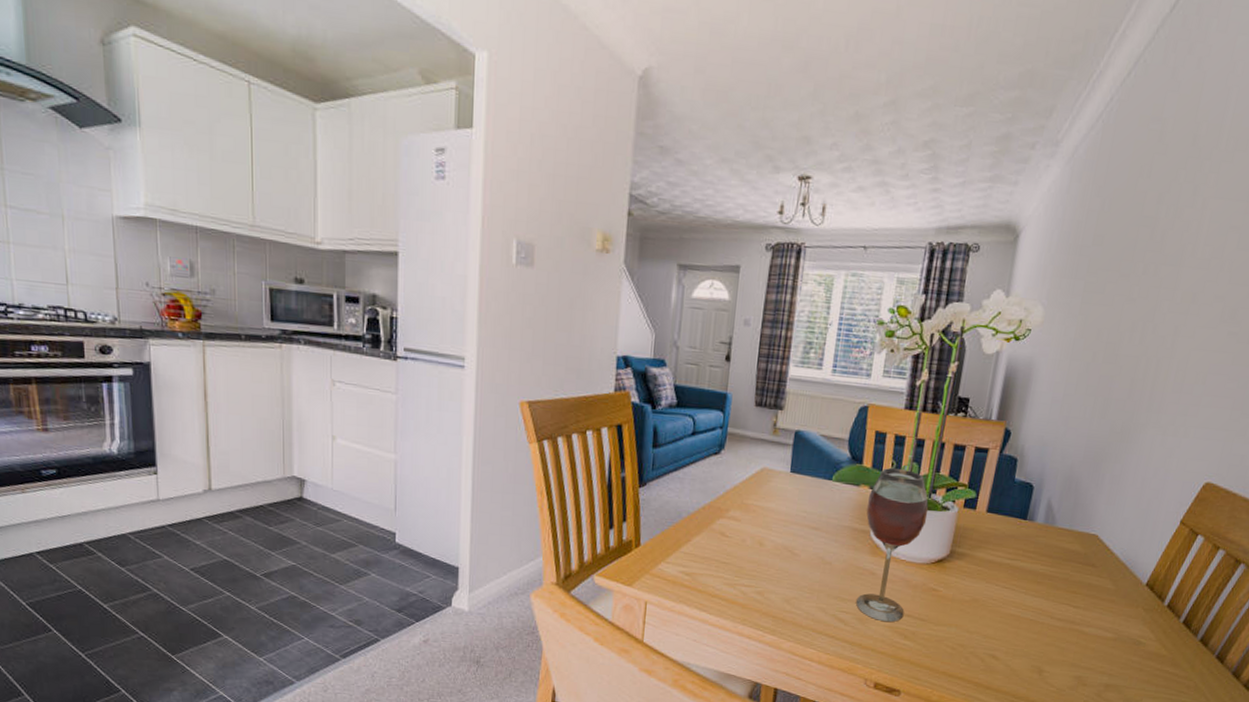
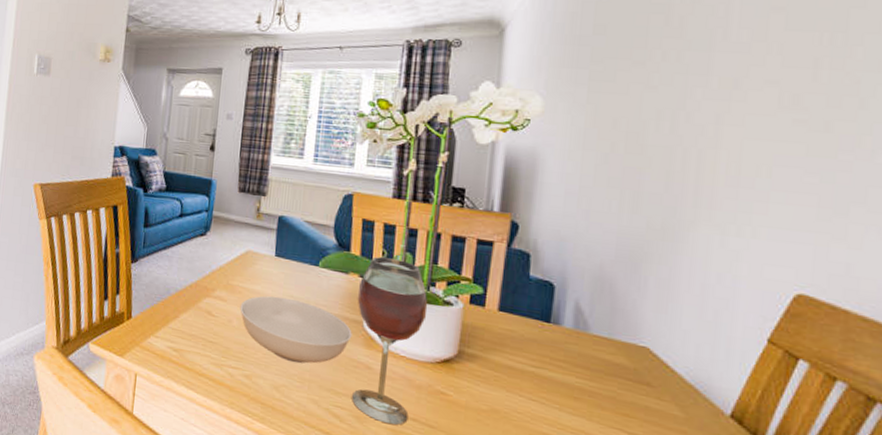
bowl: none [754,512,860,576] -> present [240,296,352,364]

